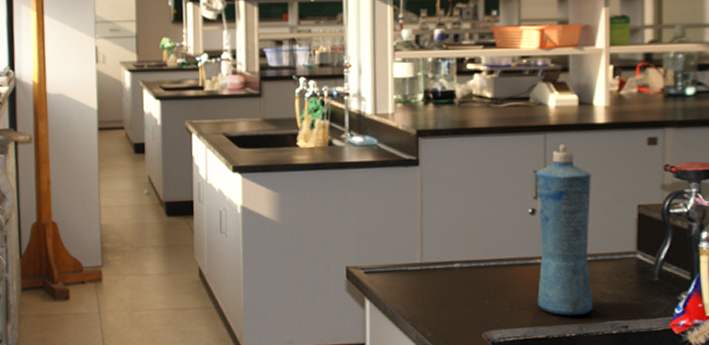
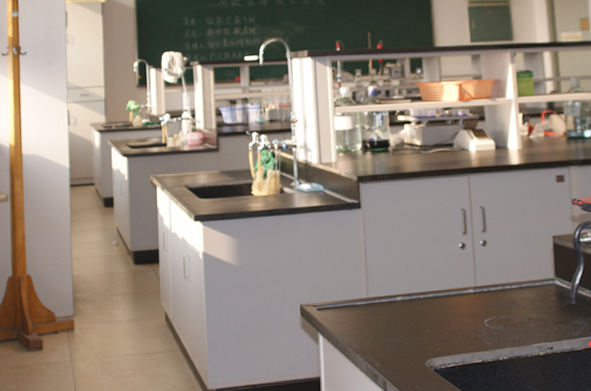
squeeze bottle: present [535,143,594,316] -> none [462,183,522,340]

